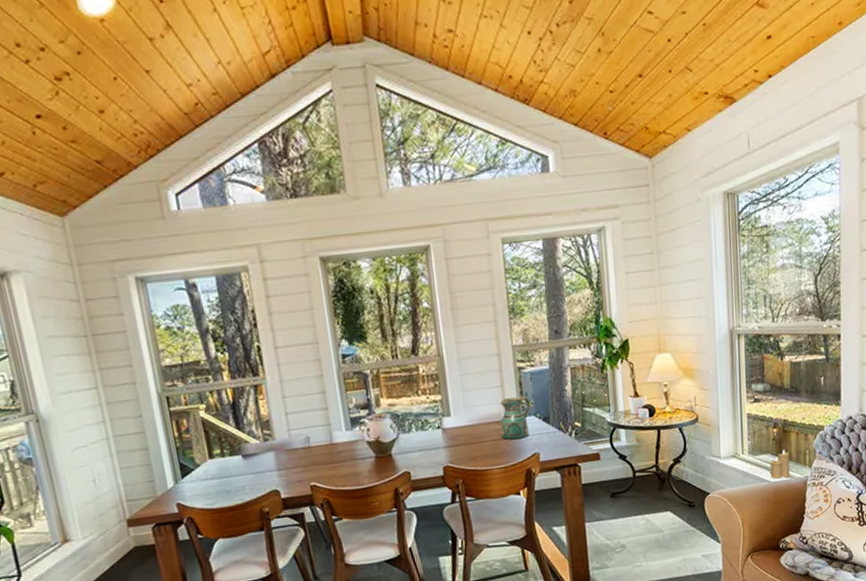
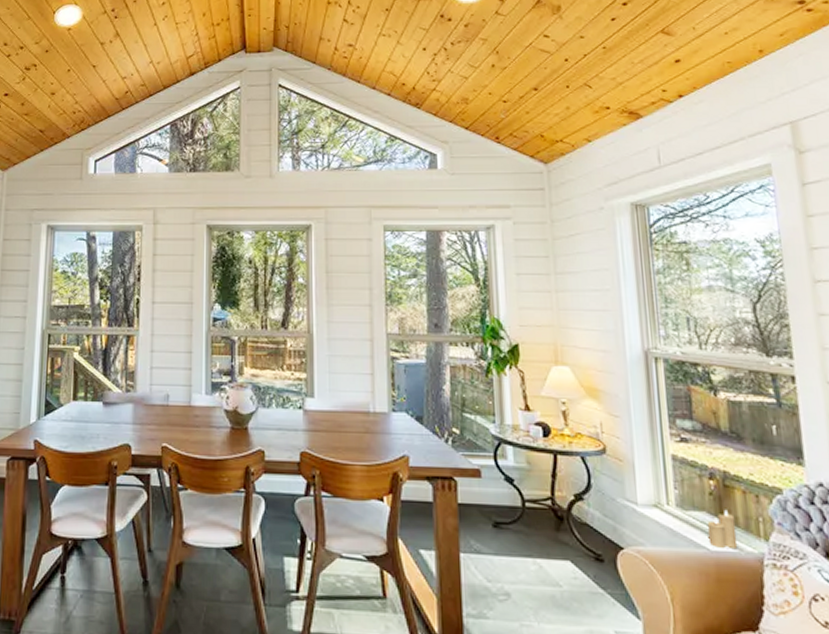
ceramic pitcher: present [500,395,531,440] -> none [367,387,402,436]

